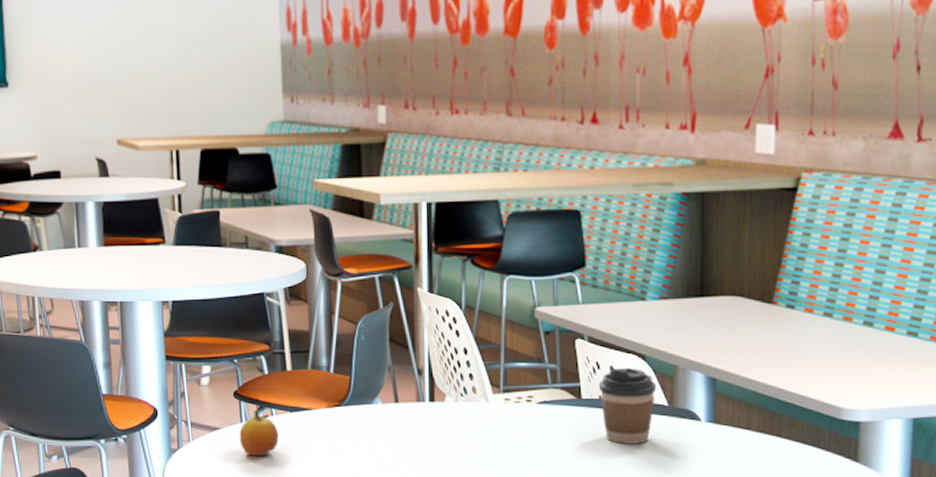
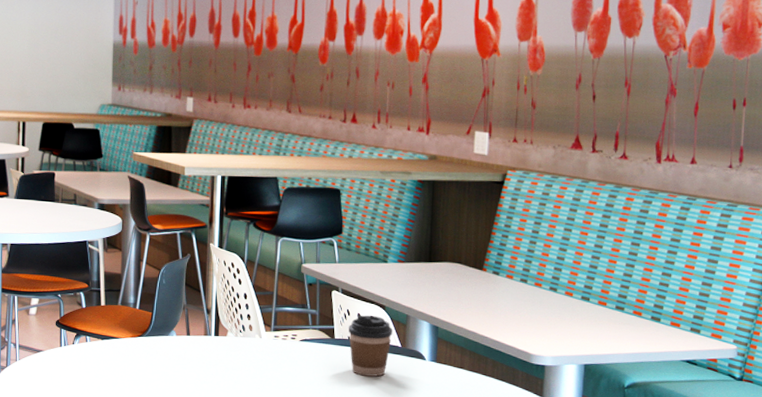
fruit: present [239,405,279,456] -> none [58,333,91,375]

